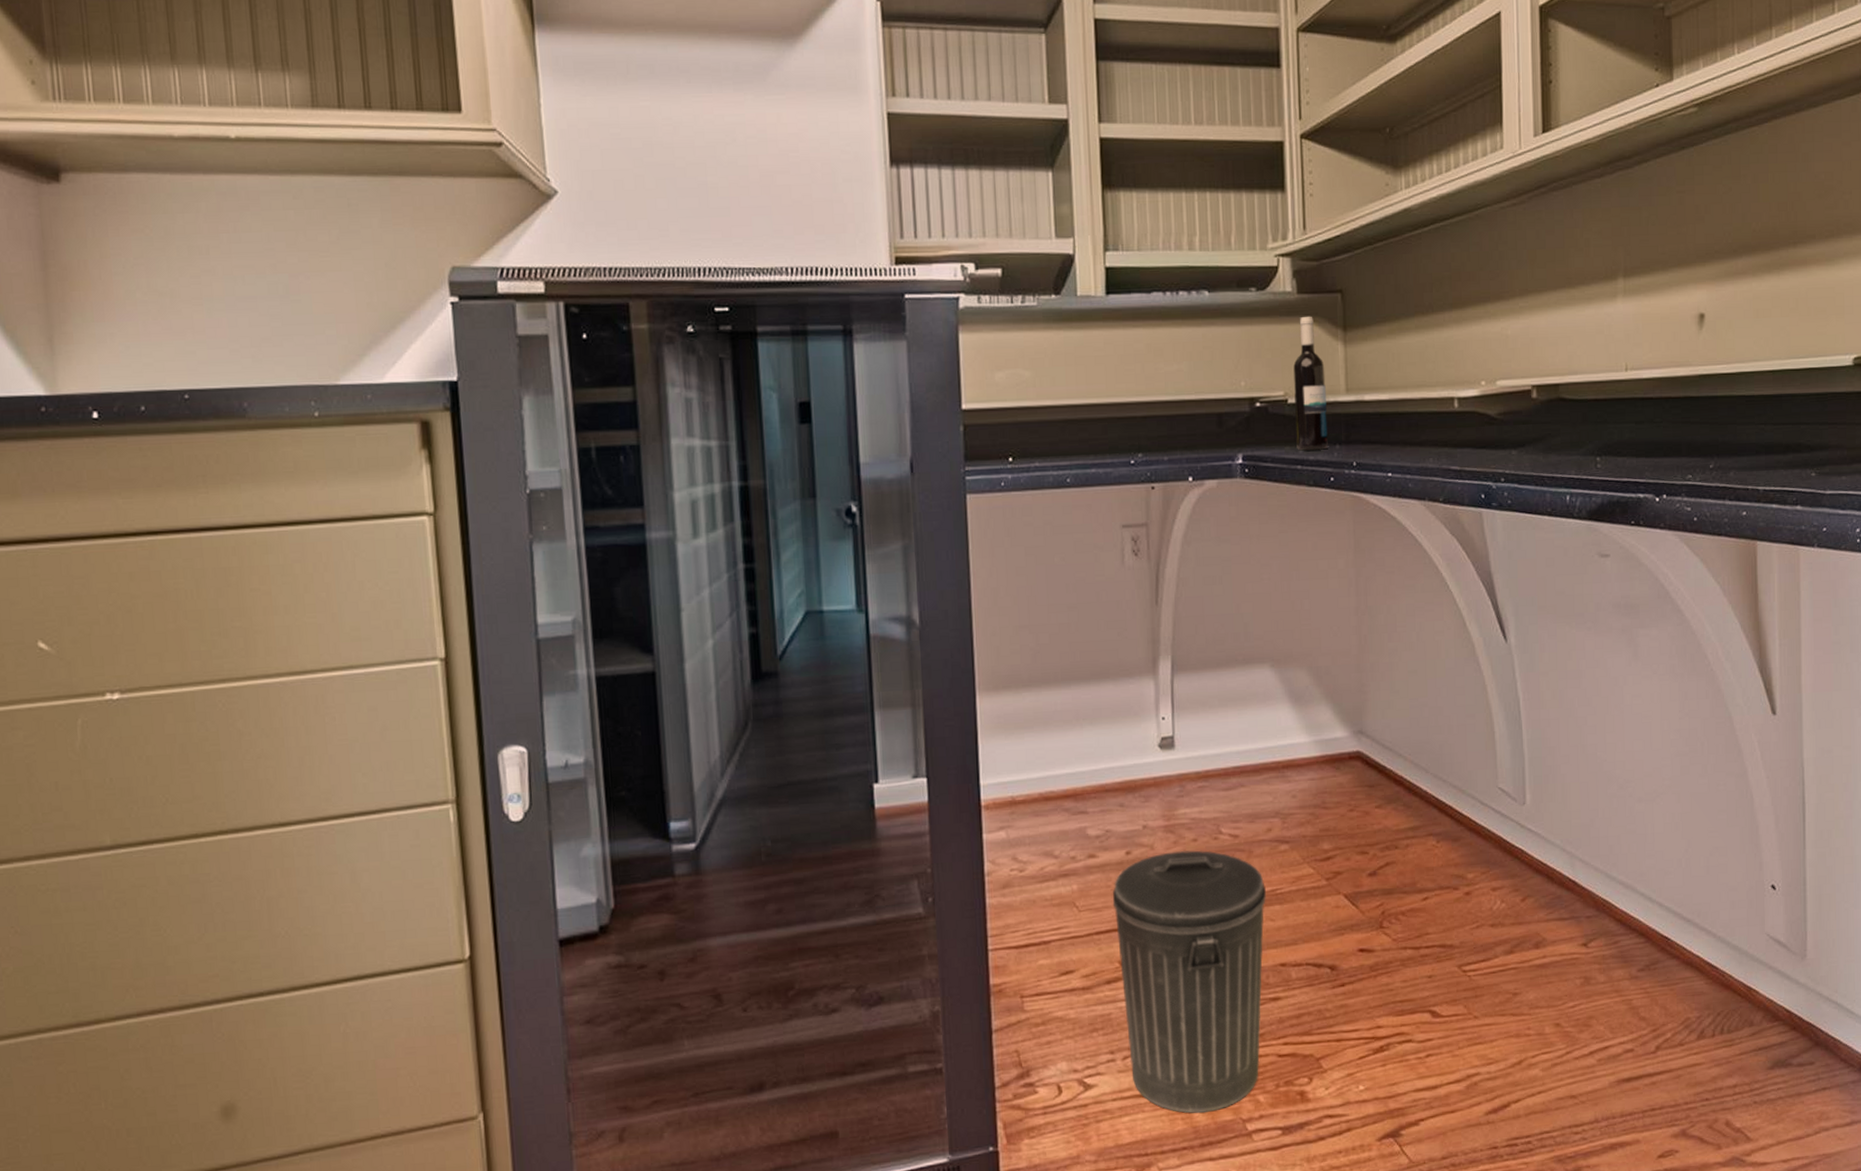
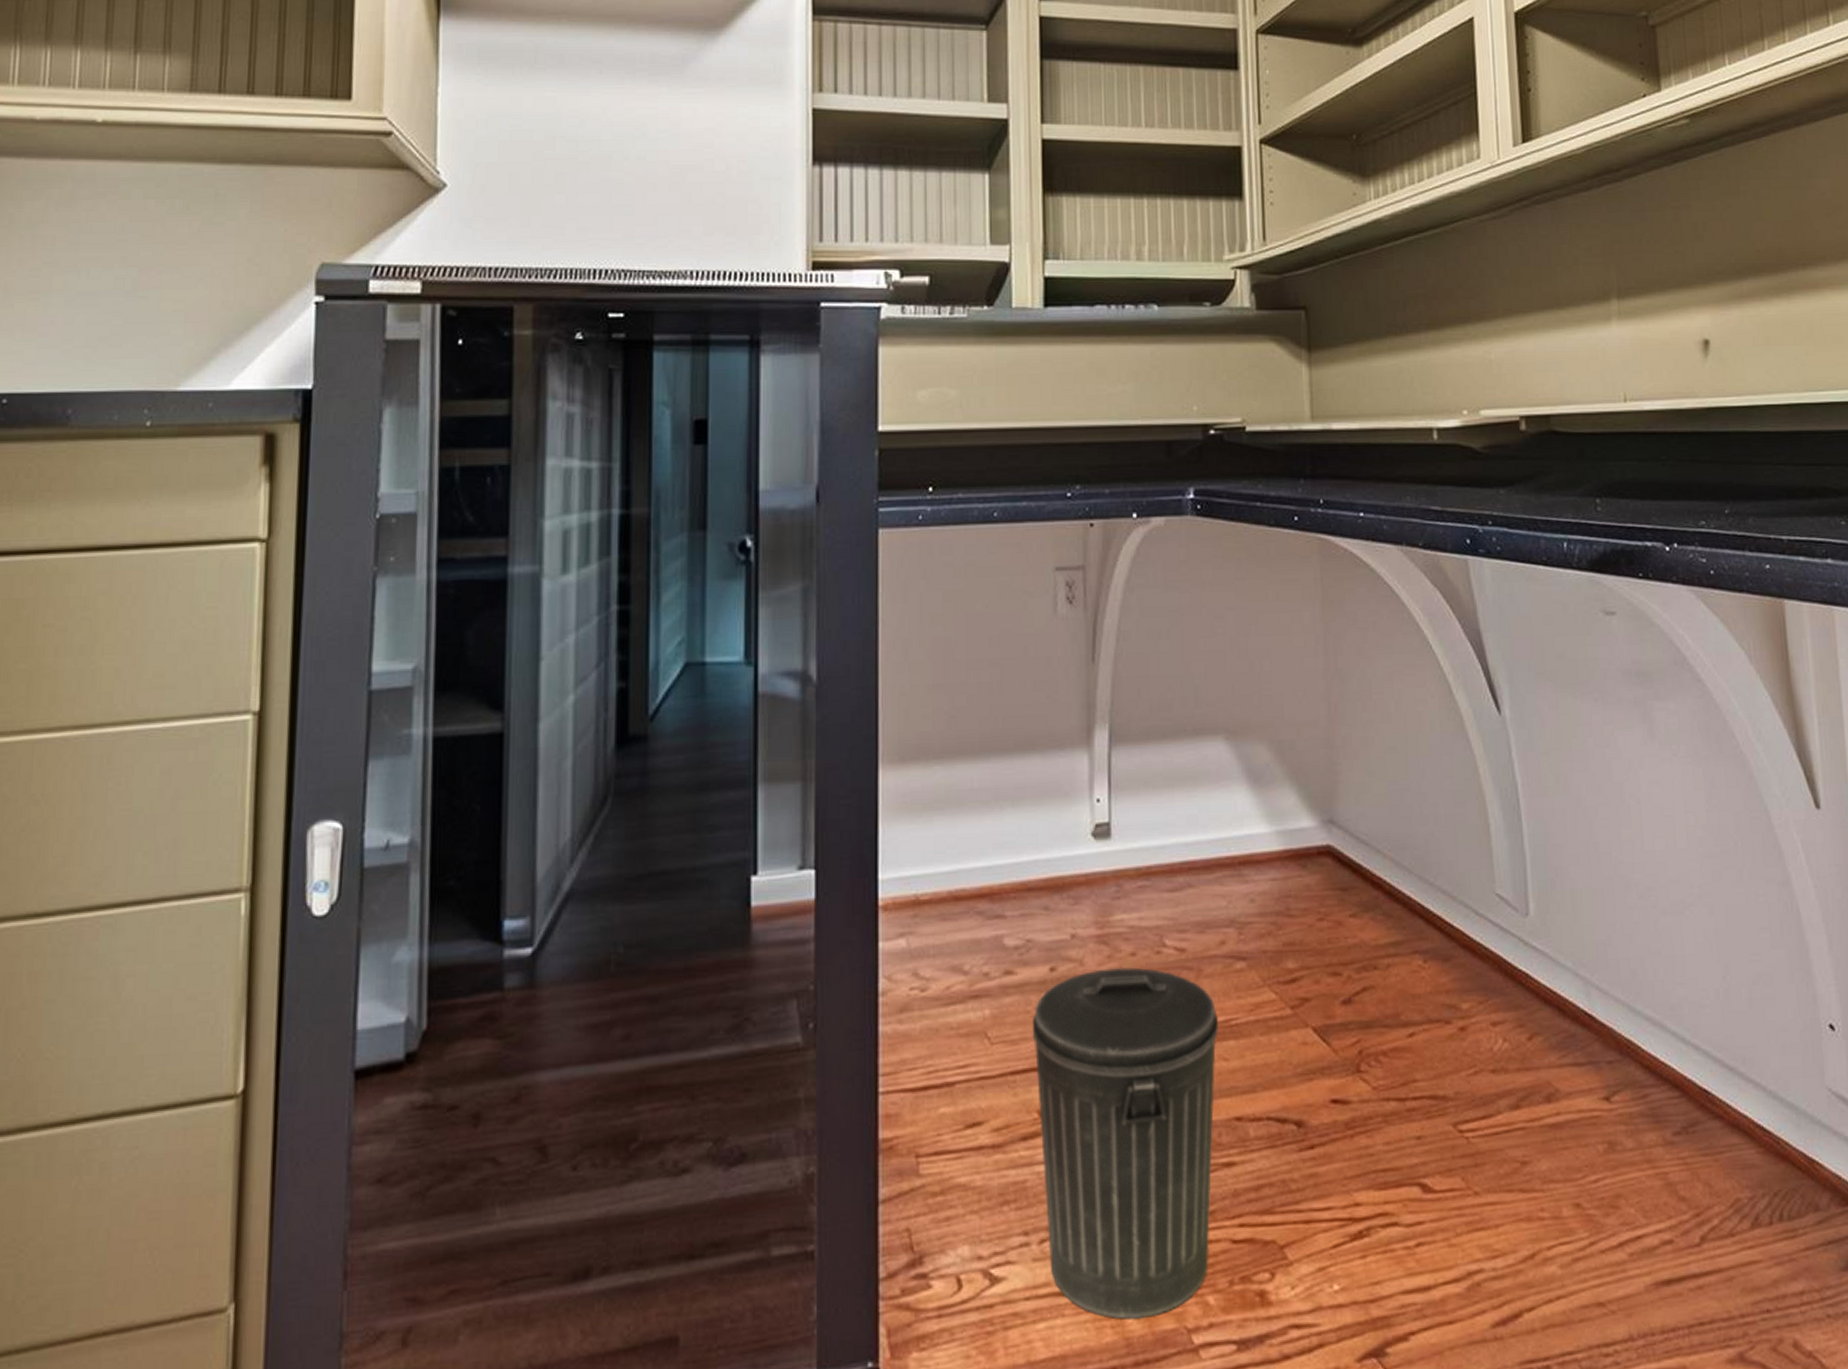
wine bottle: present [1293,317,1328,451] -> none [1252,335,1291,485]

